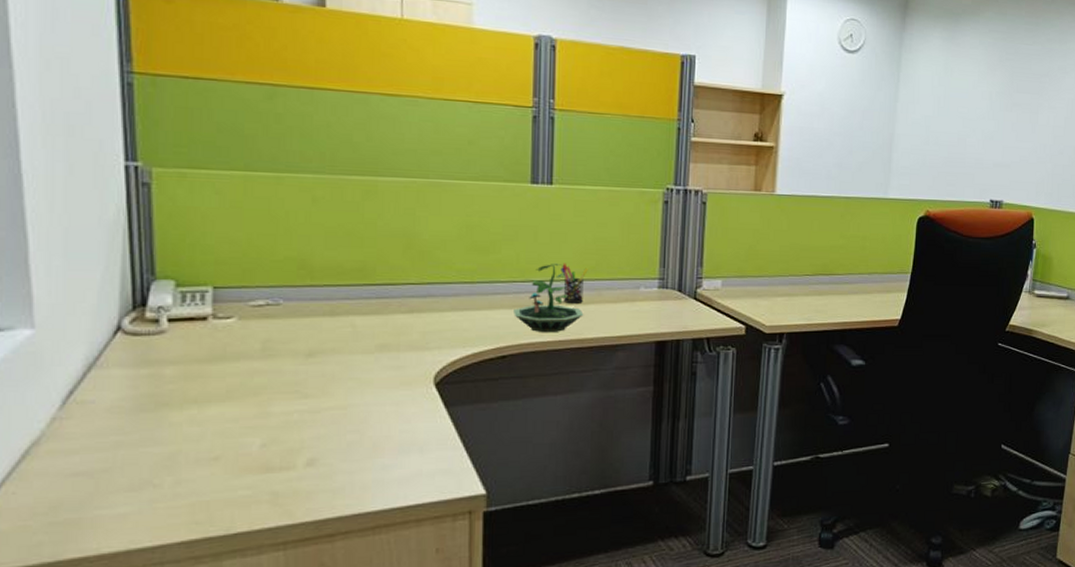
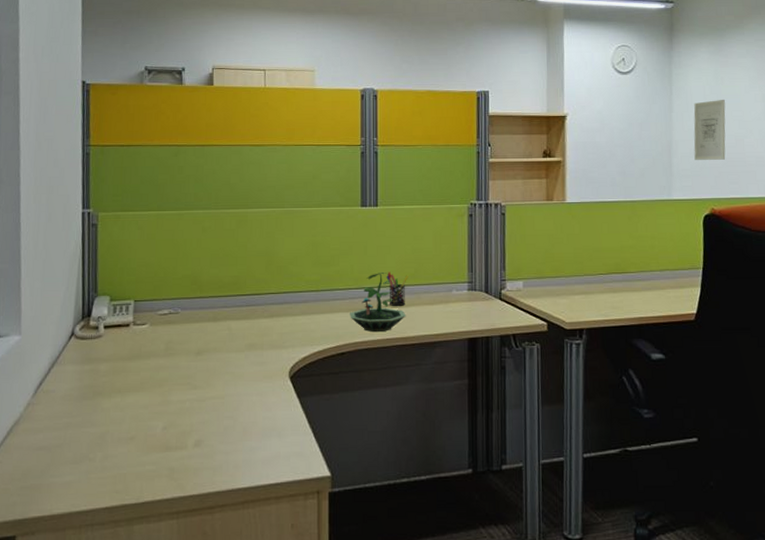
wall art: none [915,93,952,159] -> present [693,100,726,160]

